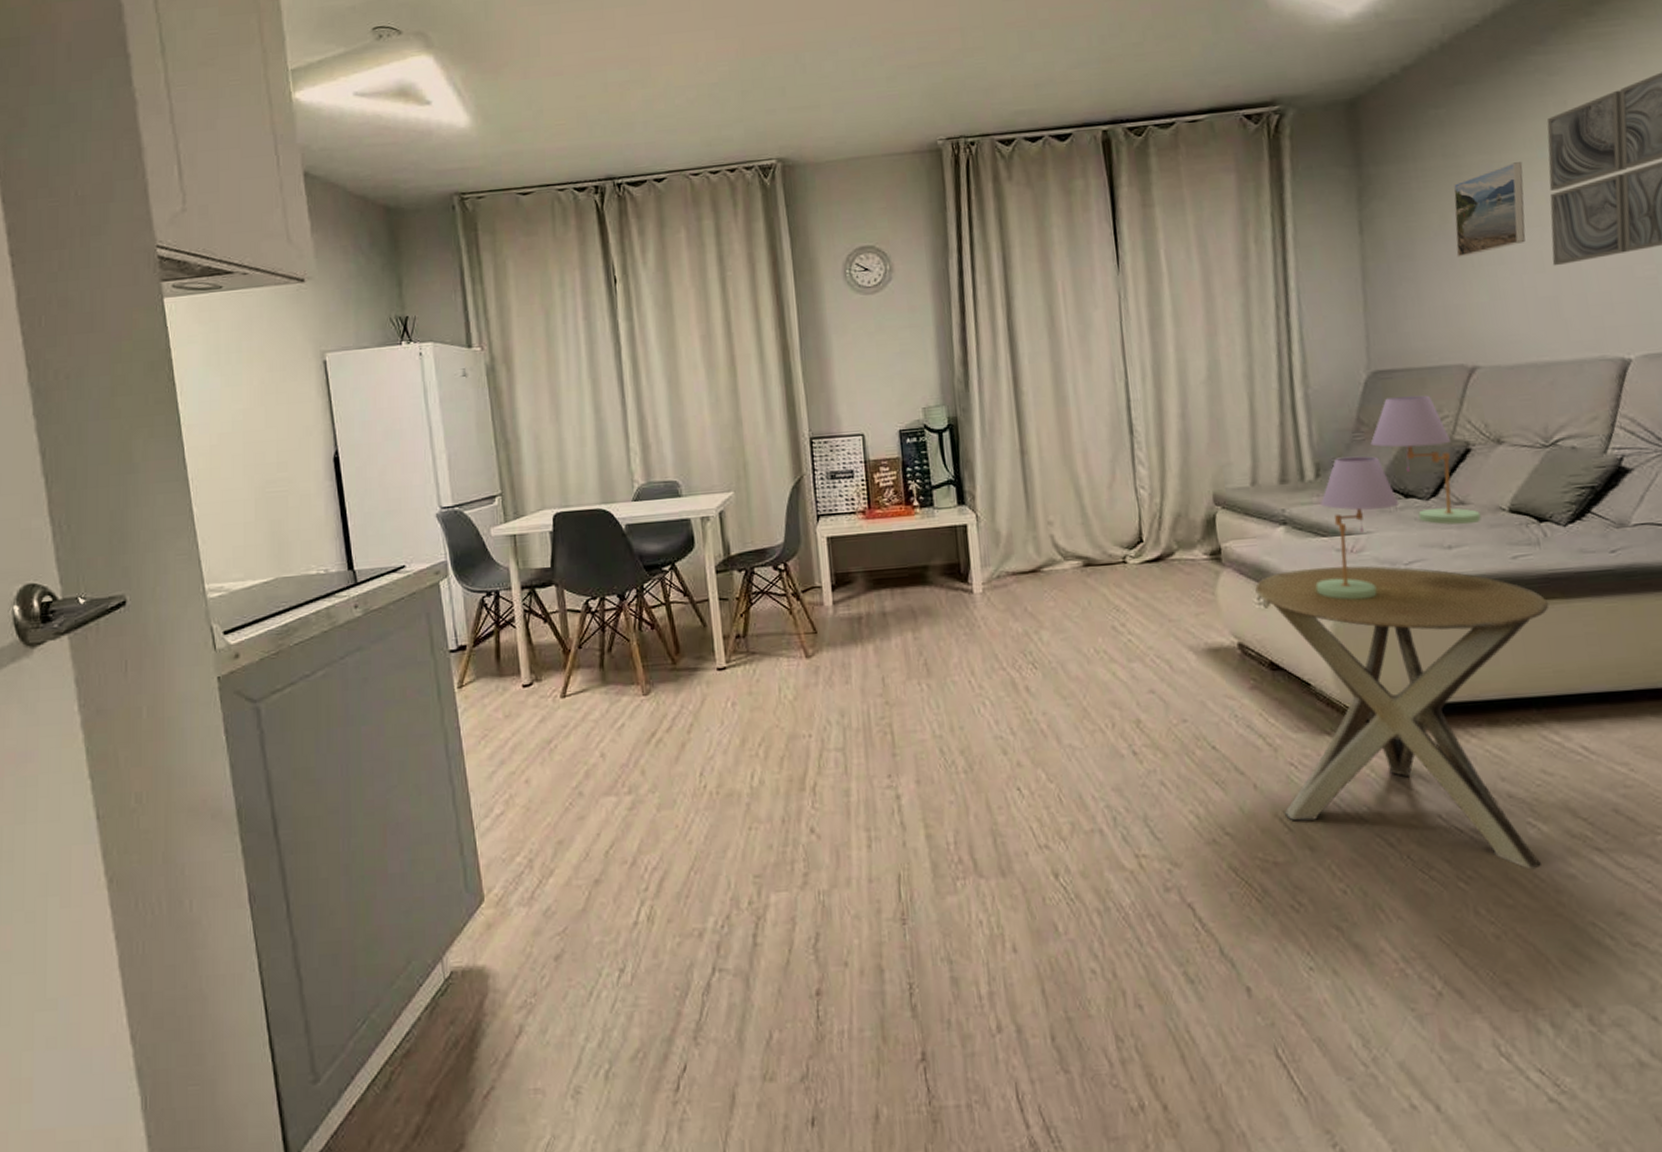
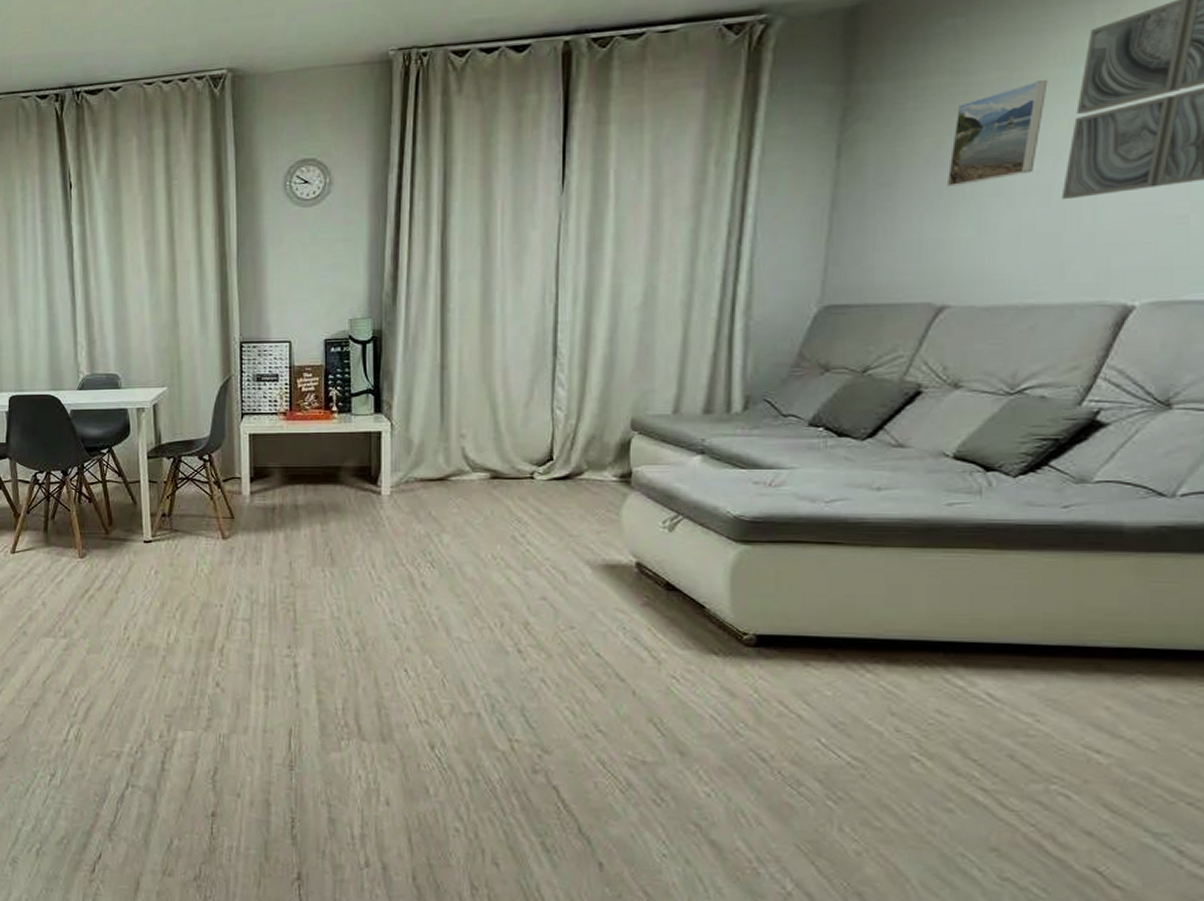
side table: present [1255,565,1550,870] -> none [660,498,979,799]
table lamp: present [1315,395,1482,600] -> none [725,333,920,532]

